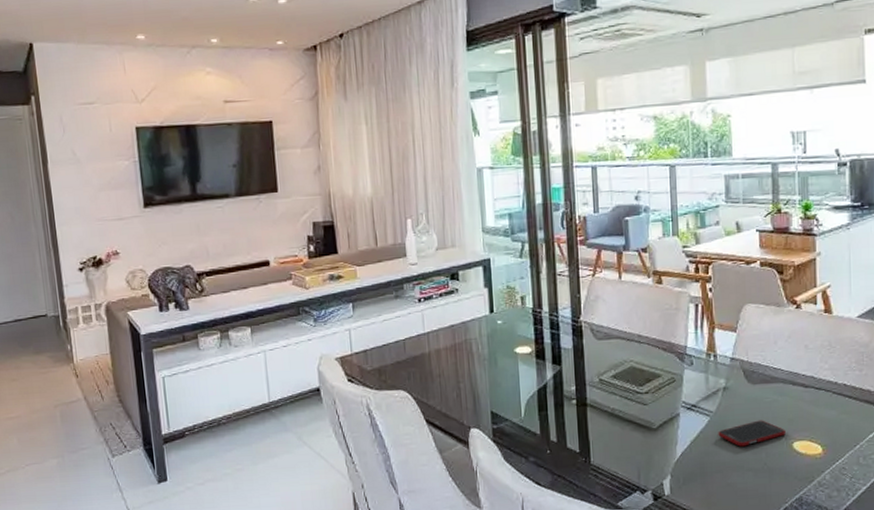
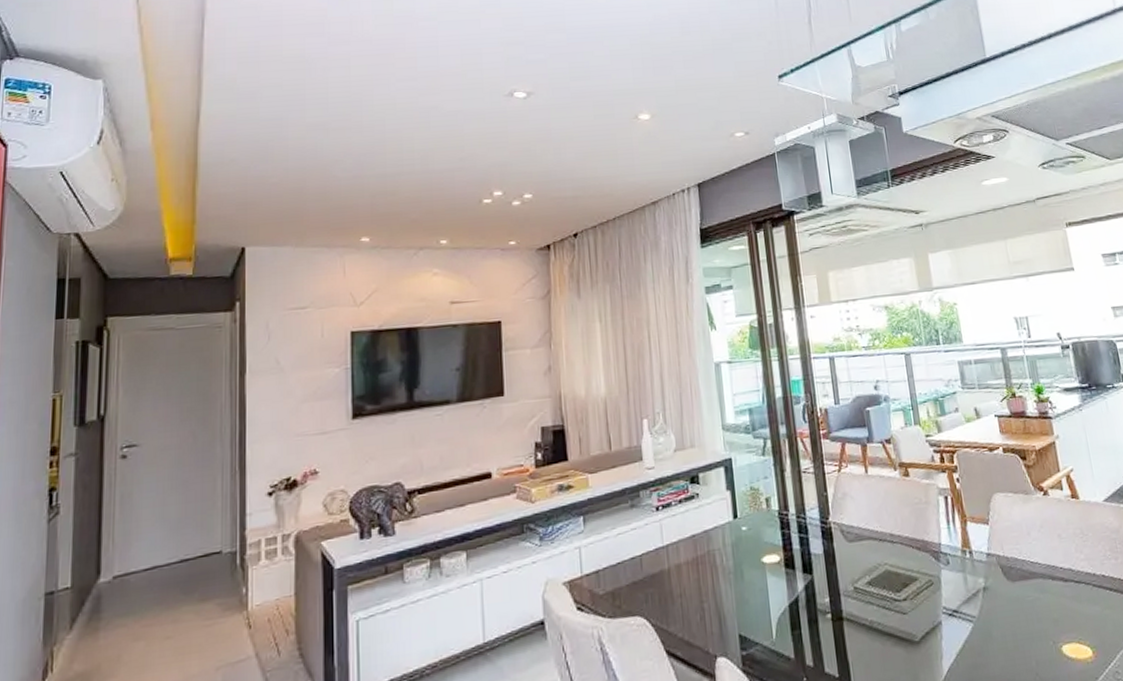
cell phone: present [718,420,786,447] -> none [983,622,1053,656]

